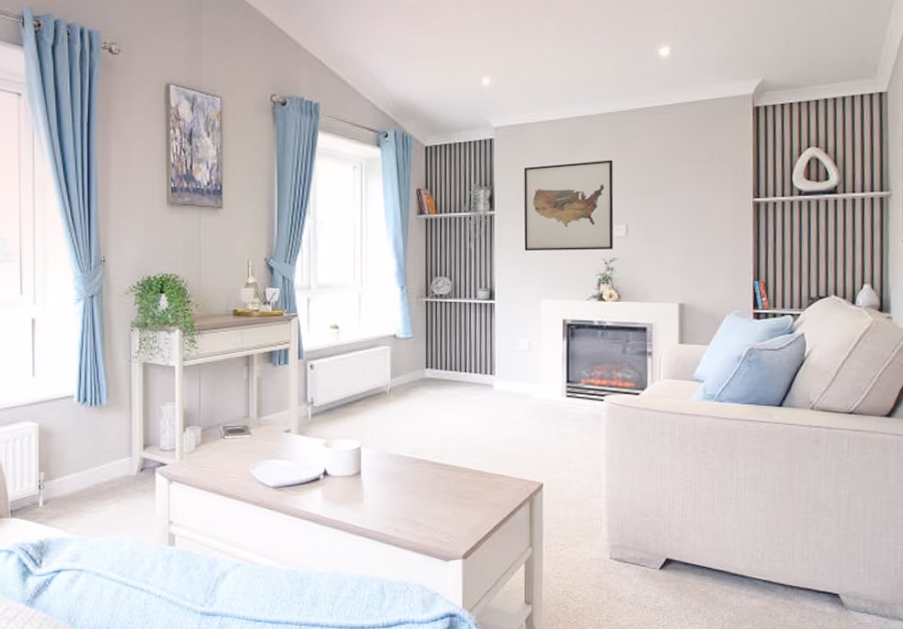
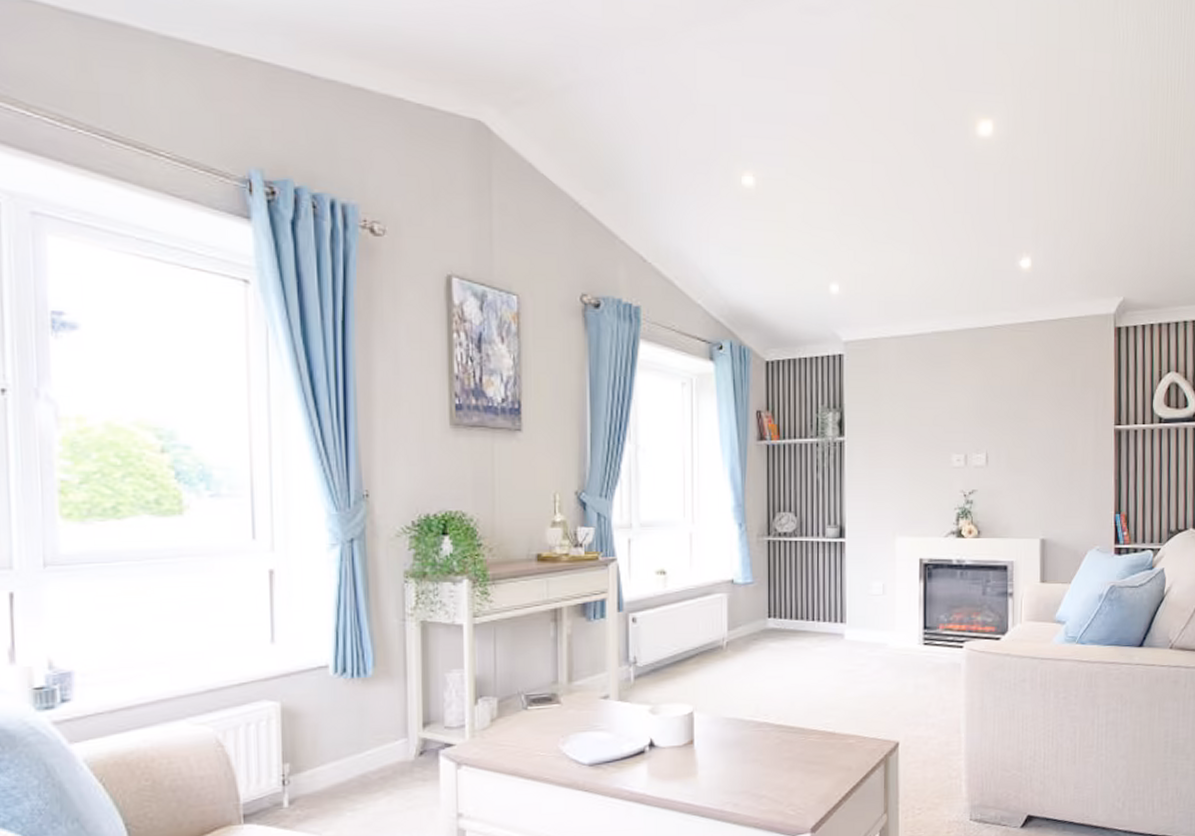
wall art: present [523,160,614,251] -> none [876,381,973,483]

